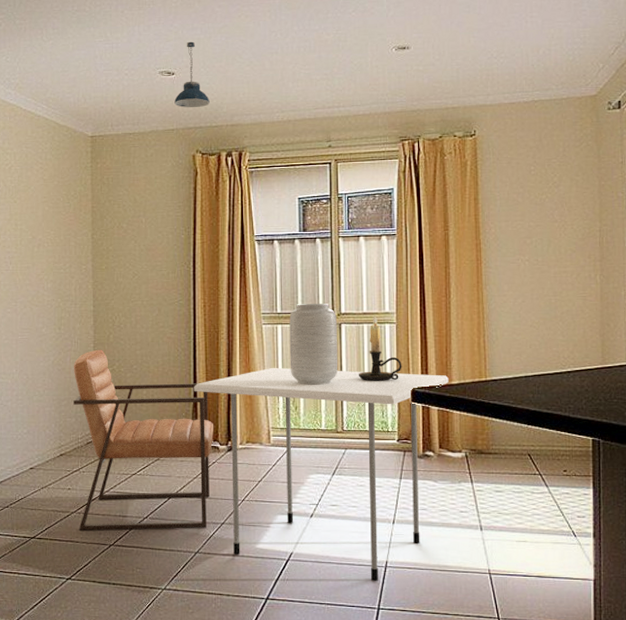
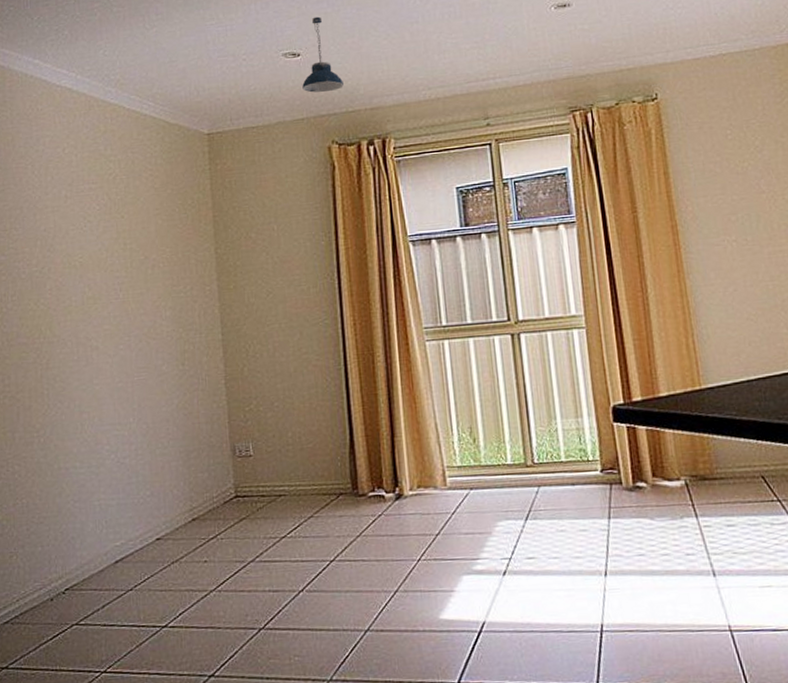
chair: present [73,349,214,531] -> none [202,386,378,613]
dining table: present [194,367,449,582] -> none [349,386,656,652]
vase: present [289,304,338,385] -> none [457,310,521,411]
candle holder: present [358,315,402,381] -> none [545,320,598,401]

